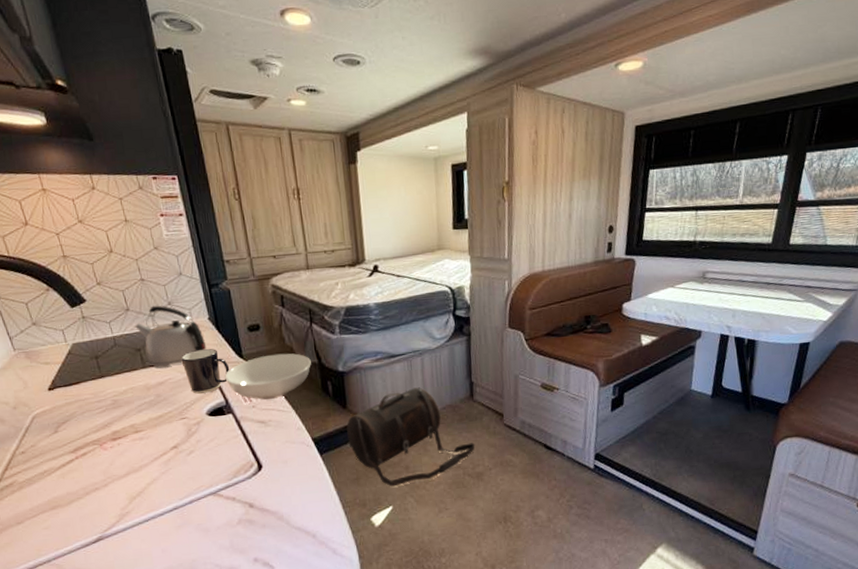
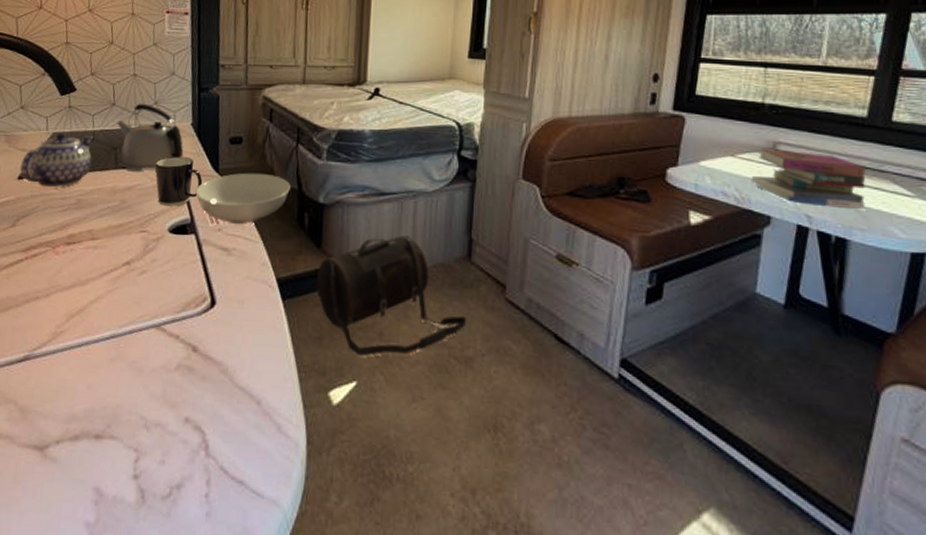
teapot: none [48,342,120,394] -> present [20,133,94,188]
books: none [686,277,770,318] -> present [751,149,866,210]

